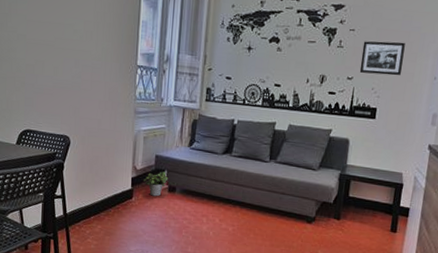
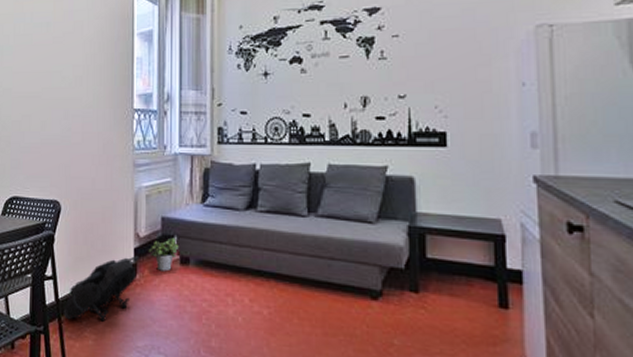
backpack: none [70,183,136,232] -> present [63,256,140,322]
picture frame: present [359,41,405,76] -> none [413,42,474,88]

